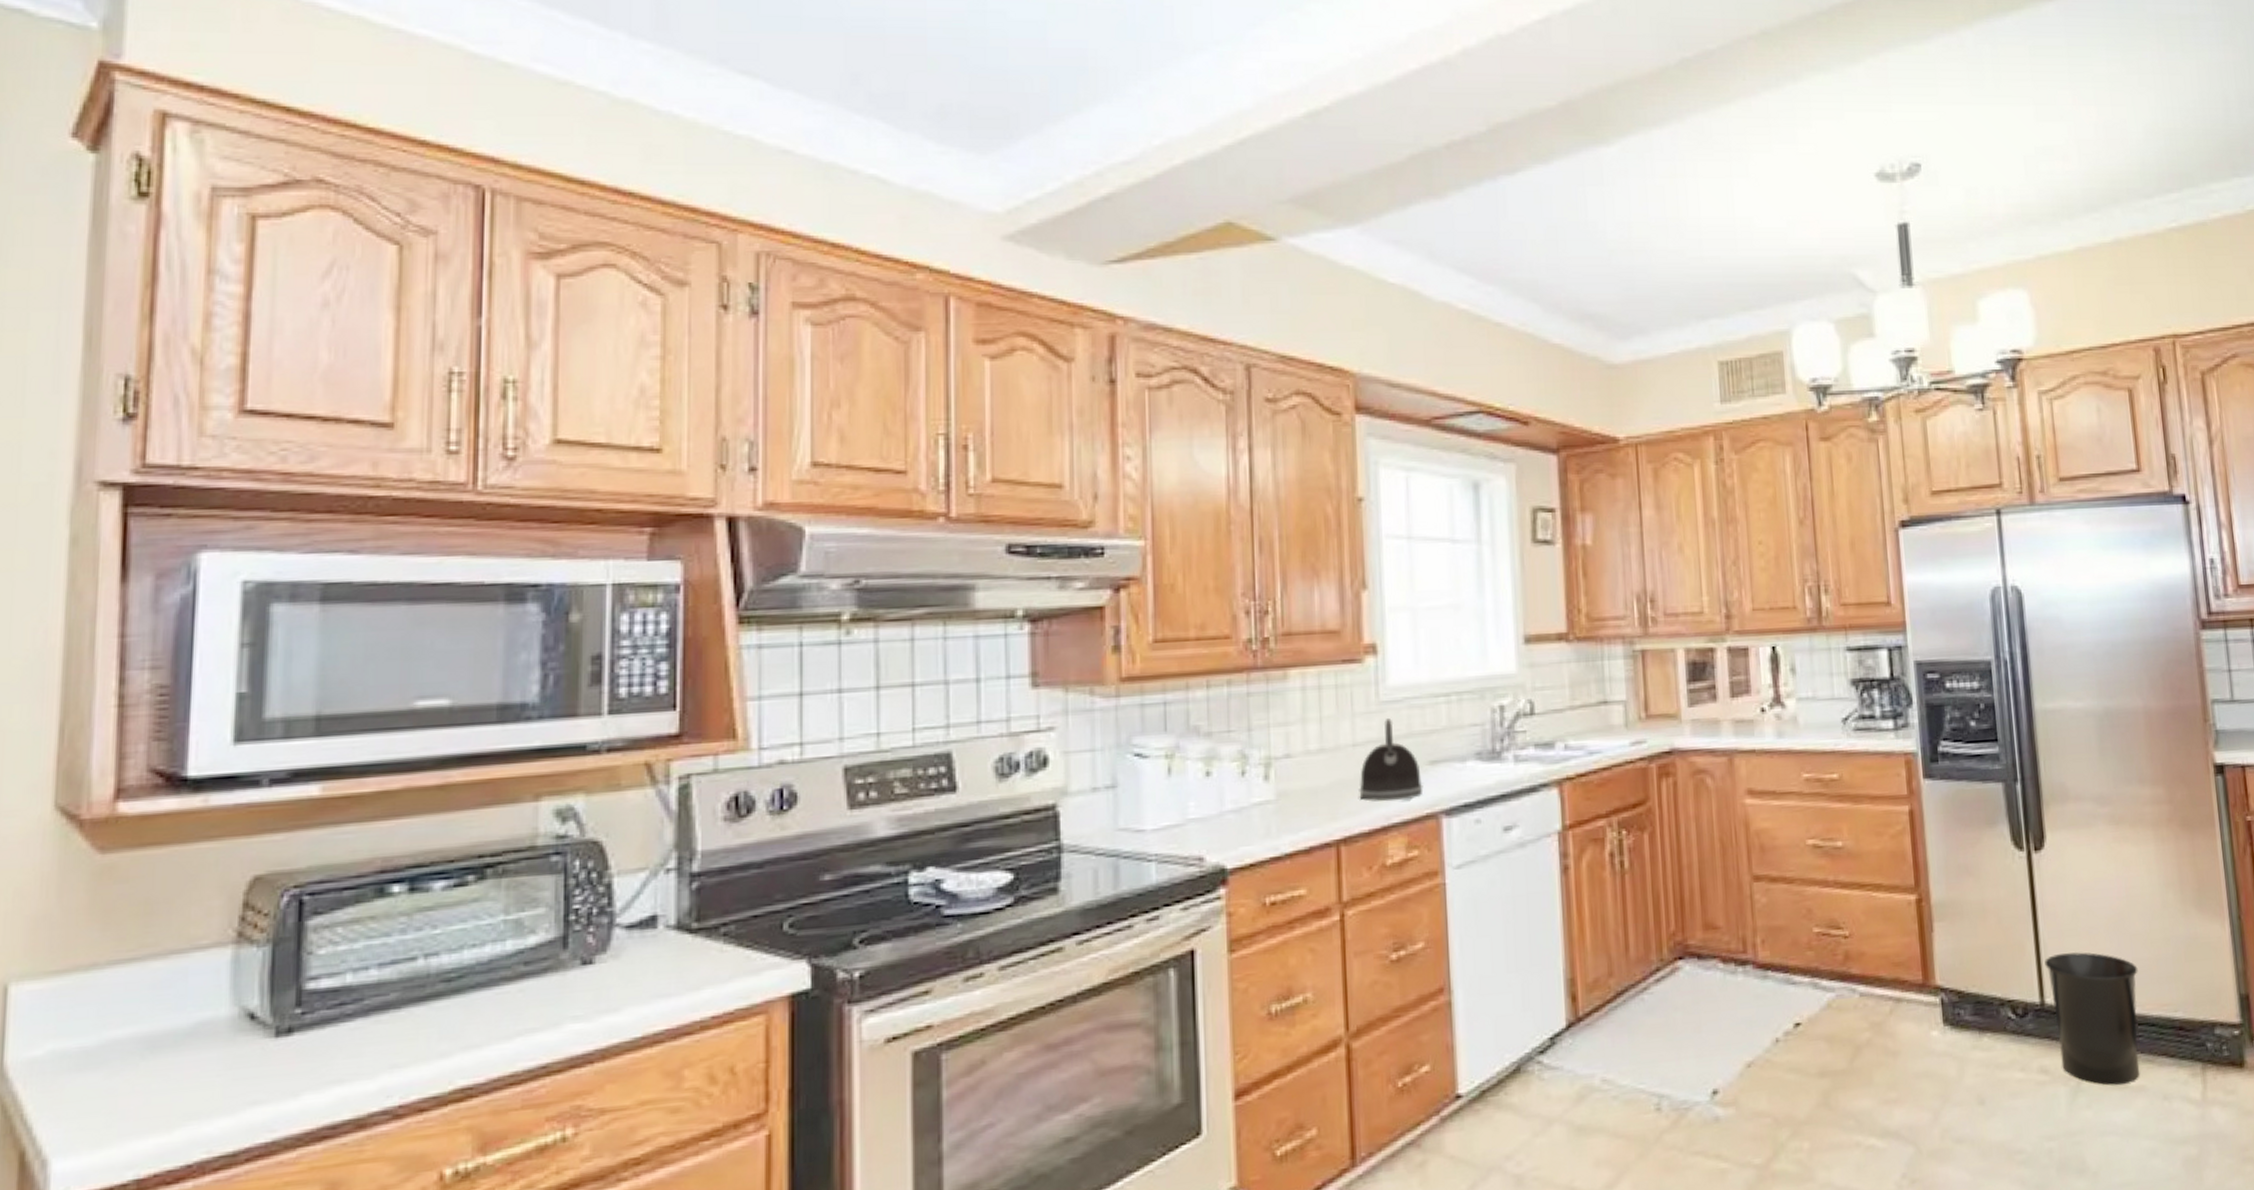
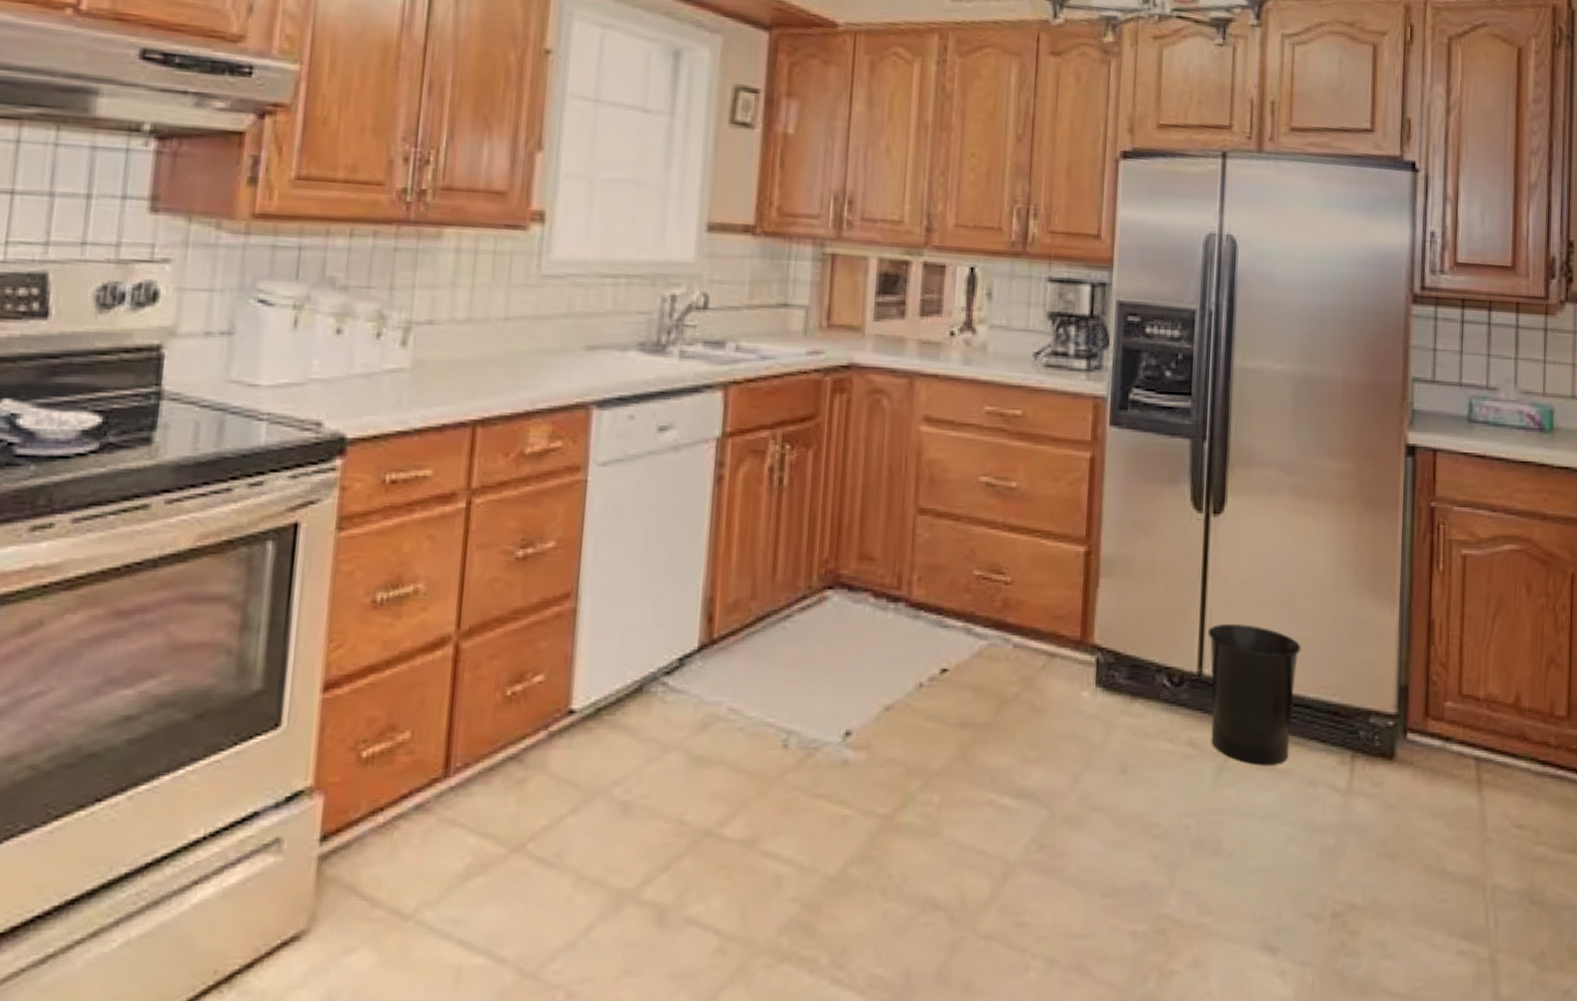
kettle: present [1359,718,1424,802] -> none [504,294,577,385]

